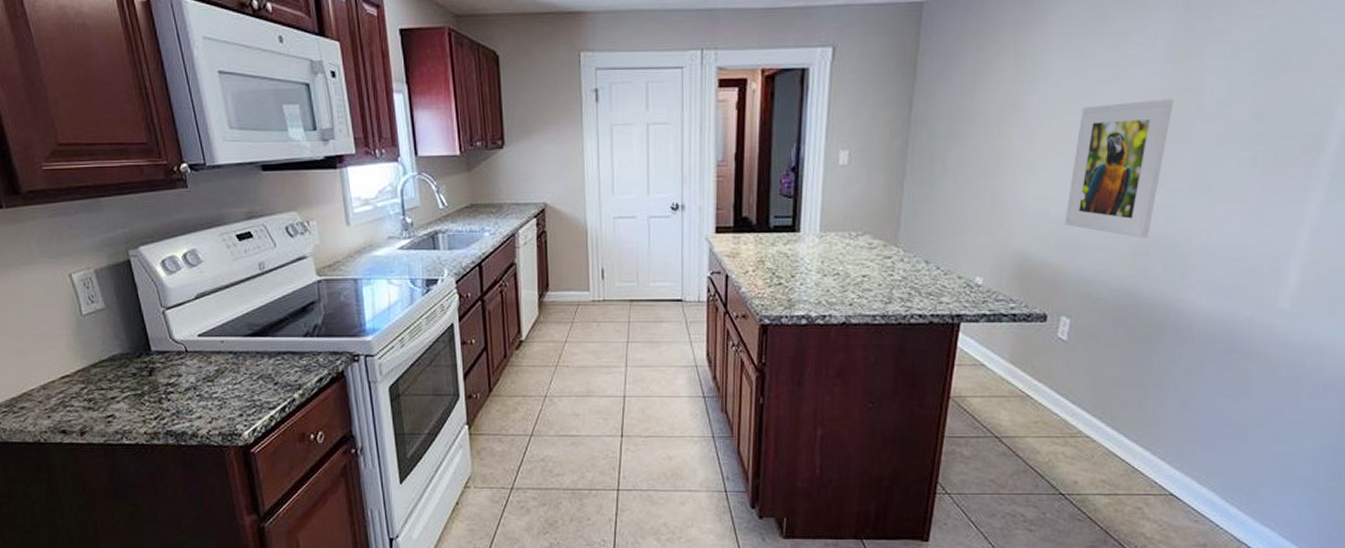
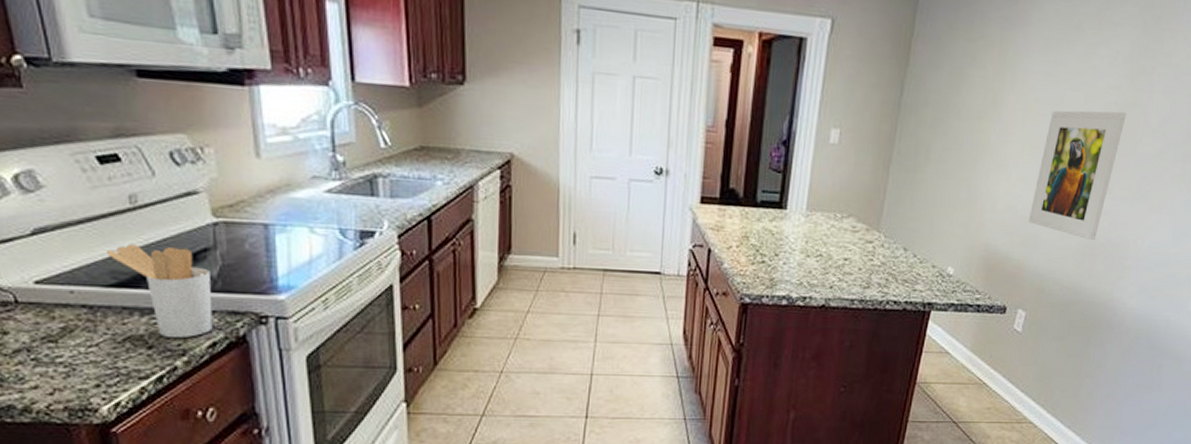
utensil holder: none [245,301,320,376] -> present [107,244,213,339]

